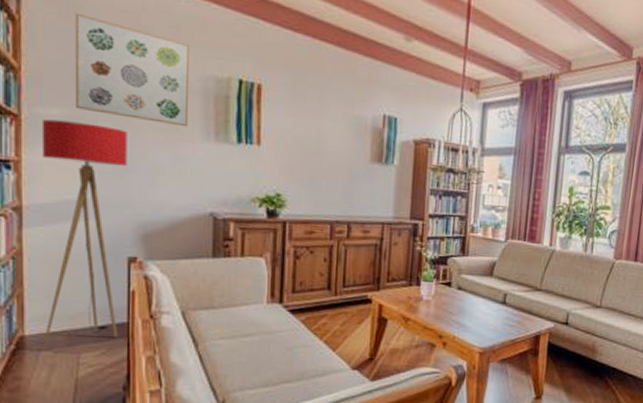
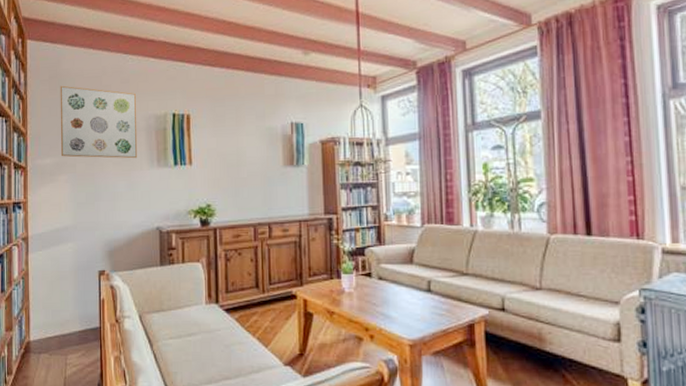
floor lamp: present [41,119,127,343] -> none [40,166,96,346]

